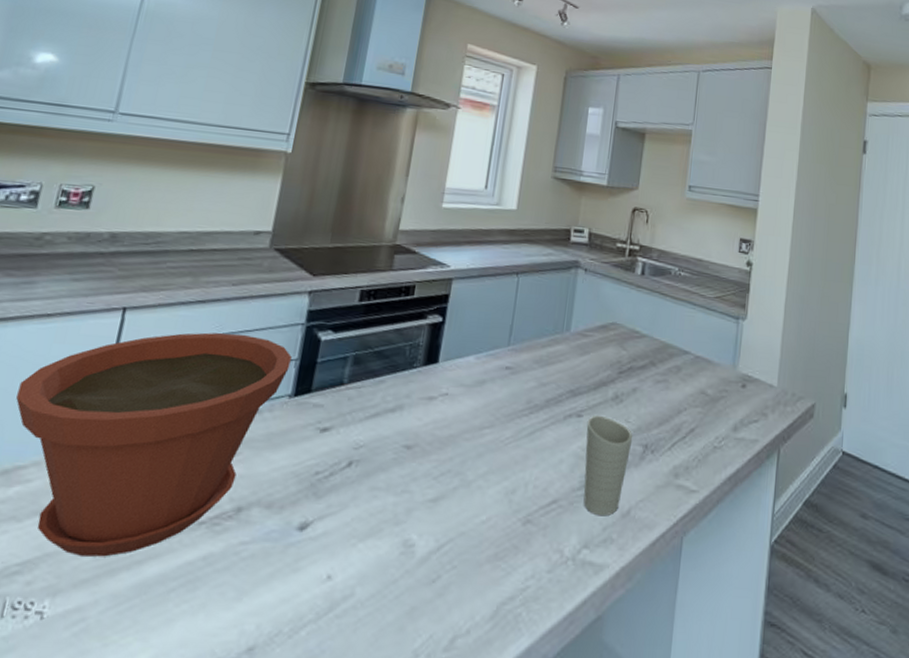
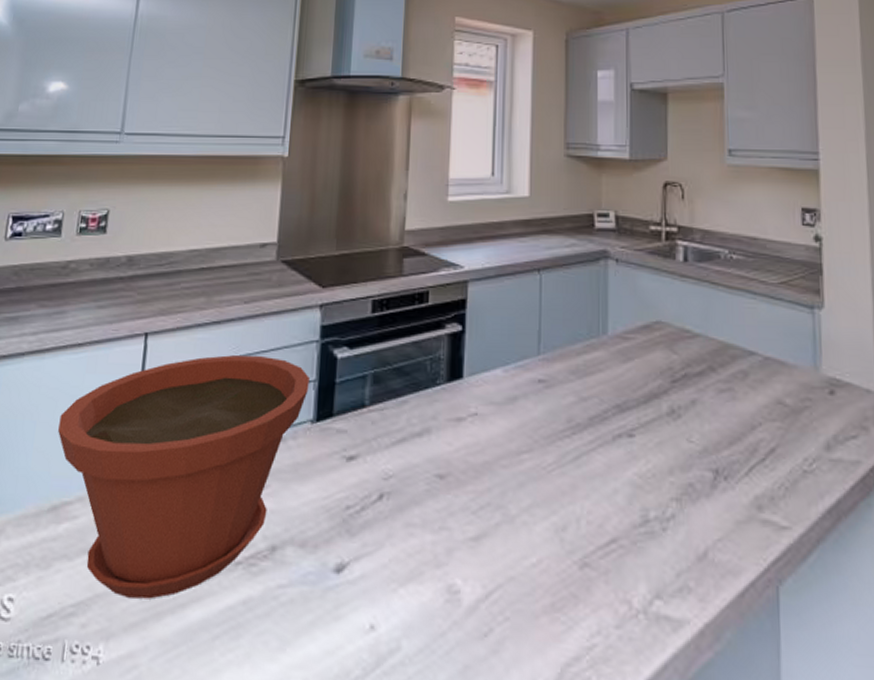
cup: present [583,415,633,517] -> none [641,434,699,559]

